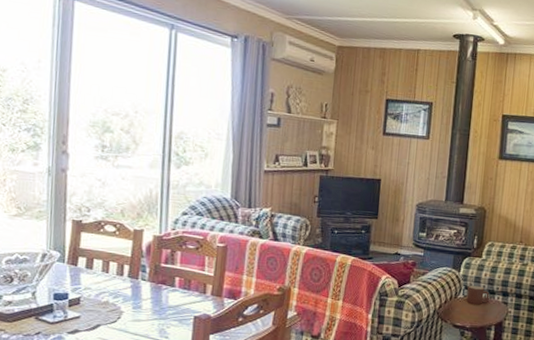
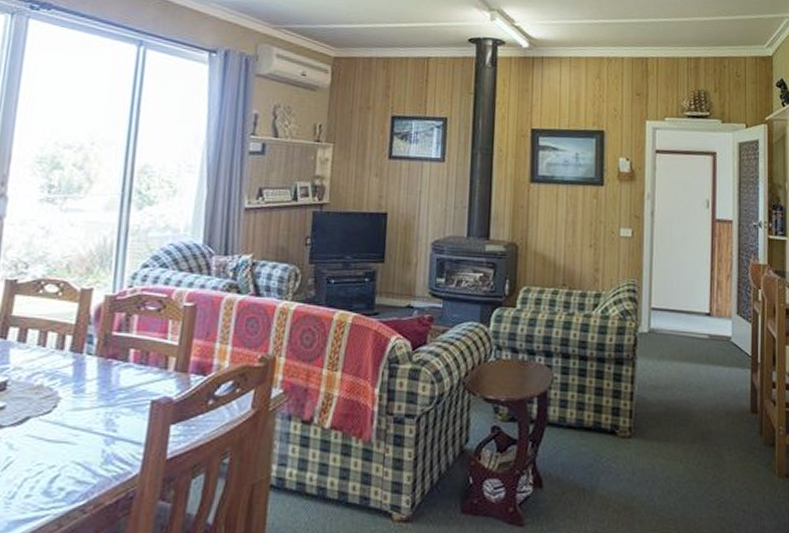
mug: present [466,285,490,306] -> none [499,344,528,372]

